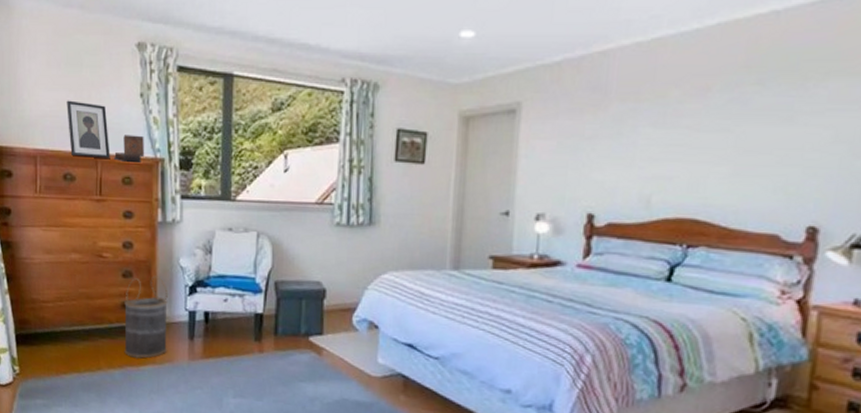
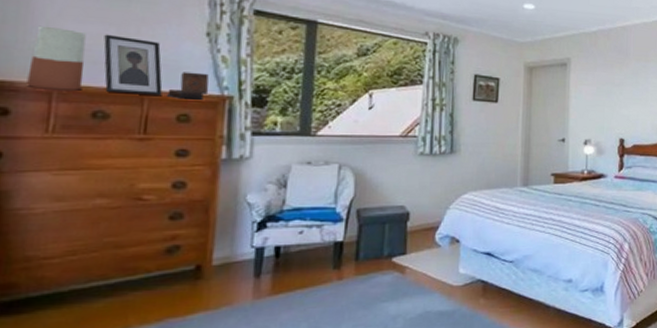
vase: none [20,95,55,156] -> present [27,25,86,92]
basket: present [124,275,168,358] -> none [165,215,230,307]

